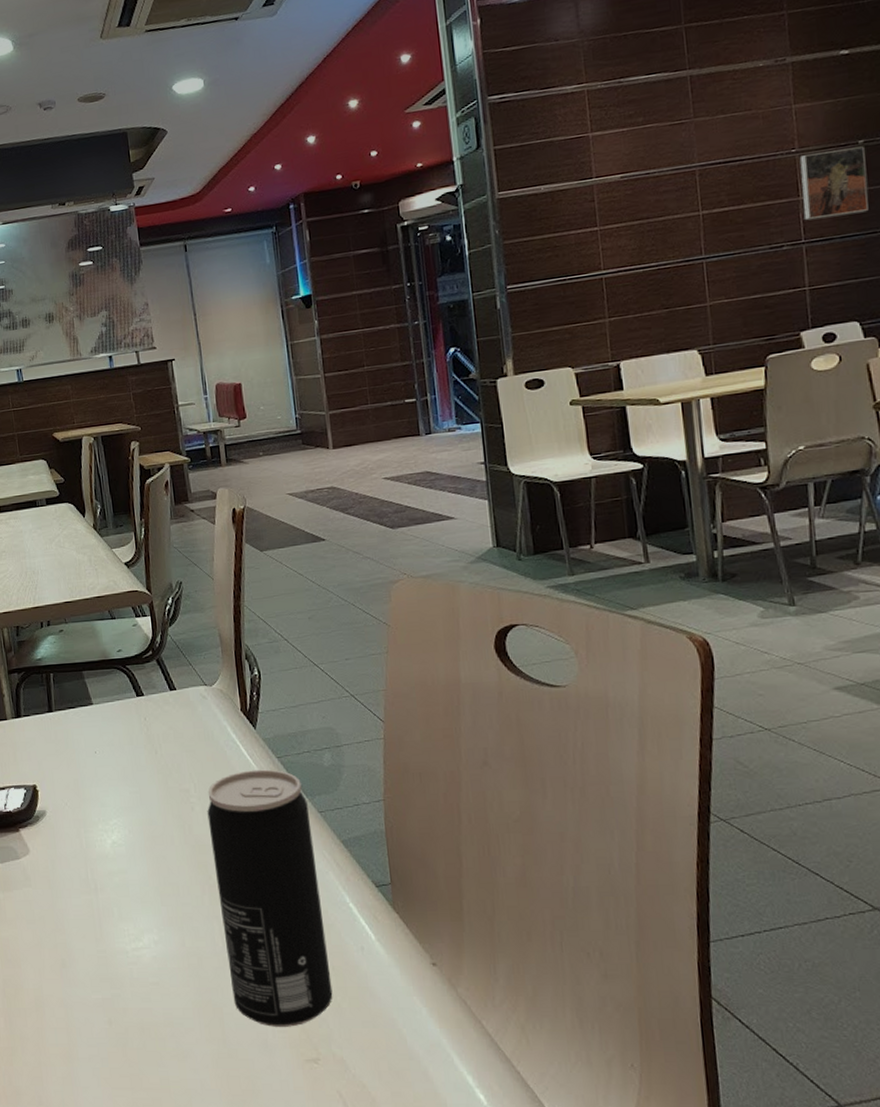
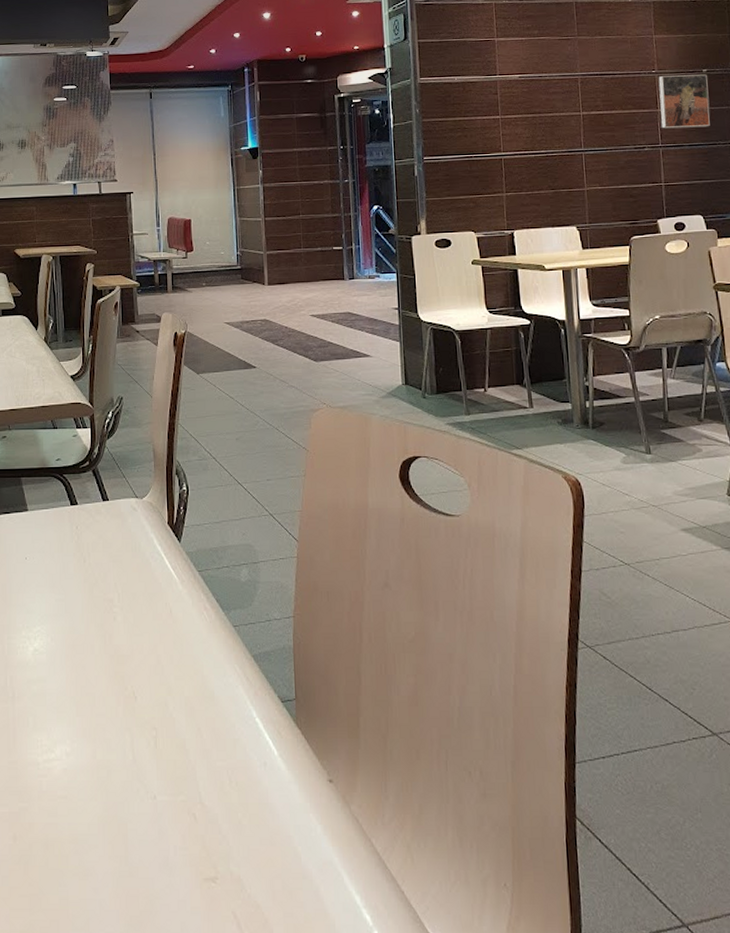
beverage can: present [207,769,333,1027] -> none [128,582,235,844]

